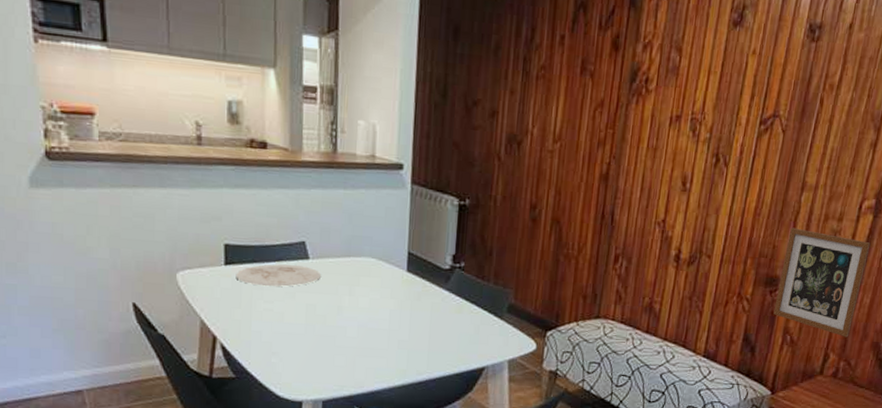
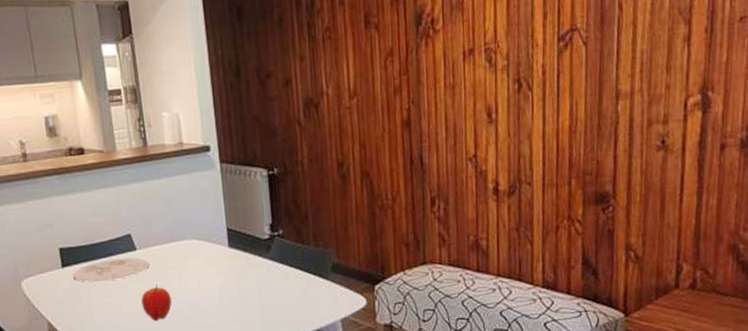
apple: none [306,298,339,335] -> present [141,285,172,321]
picture frame: present [773,227,871,338] -> none [610,139,705,245]

